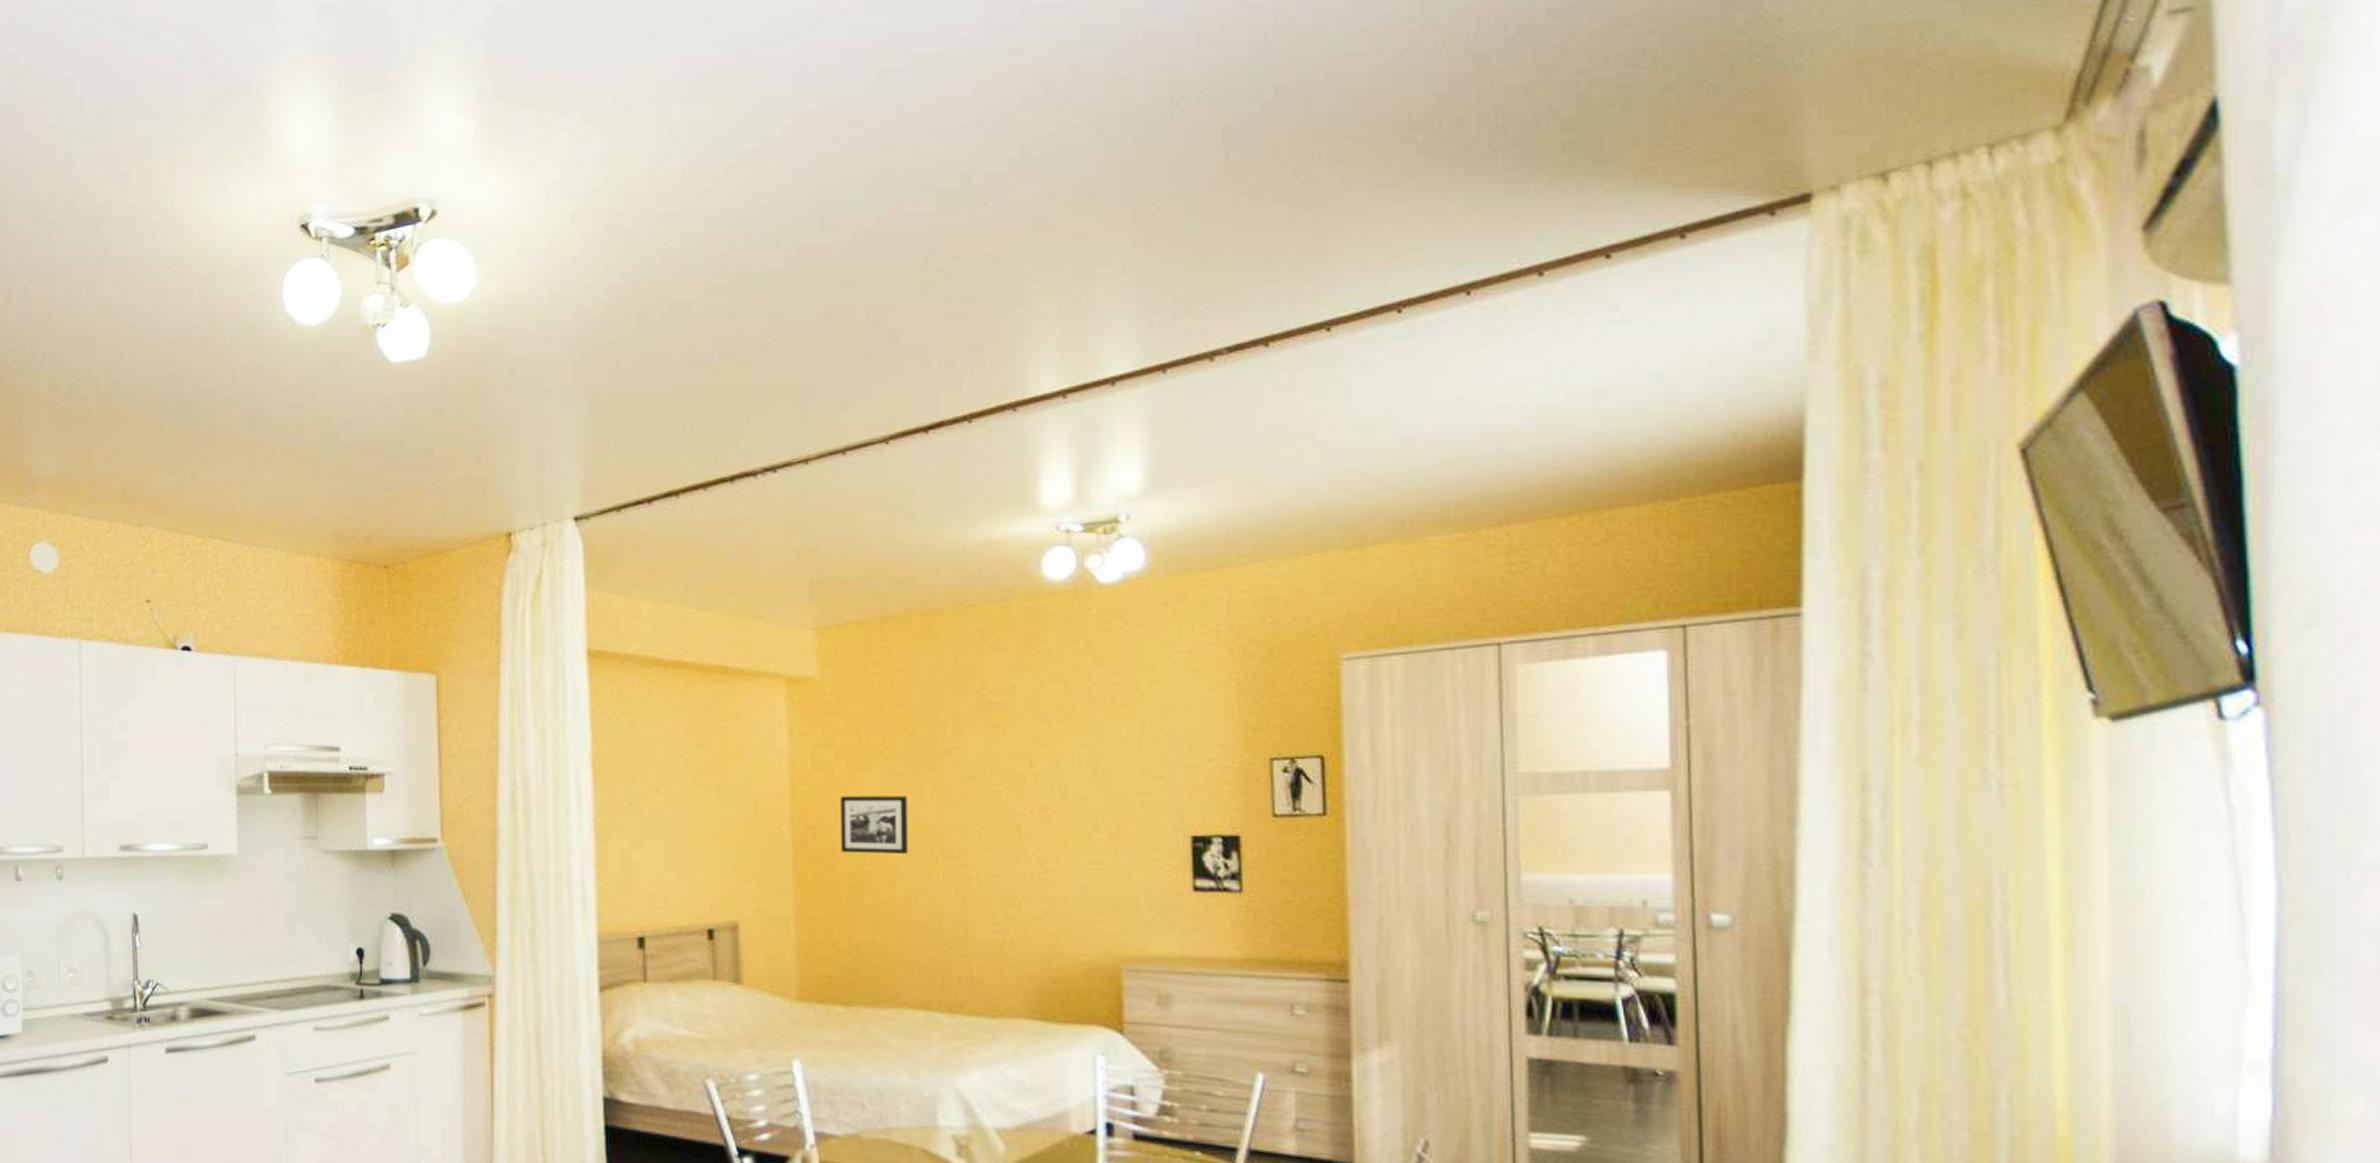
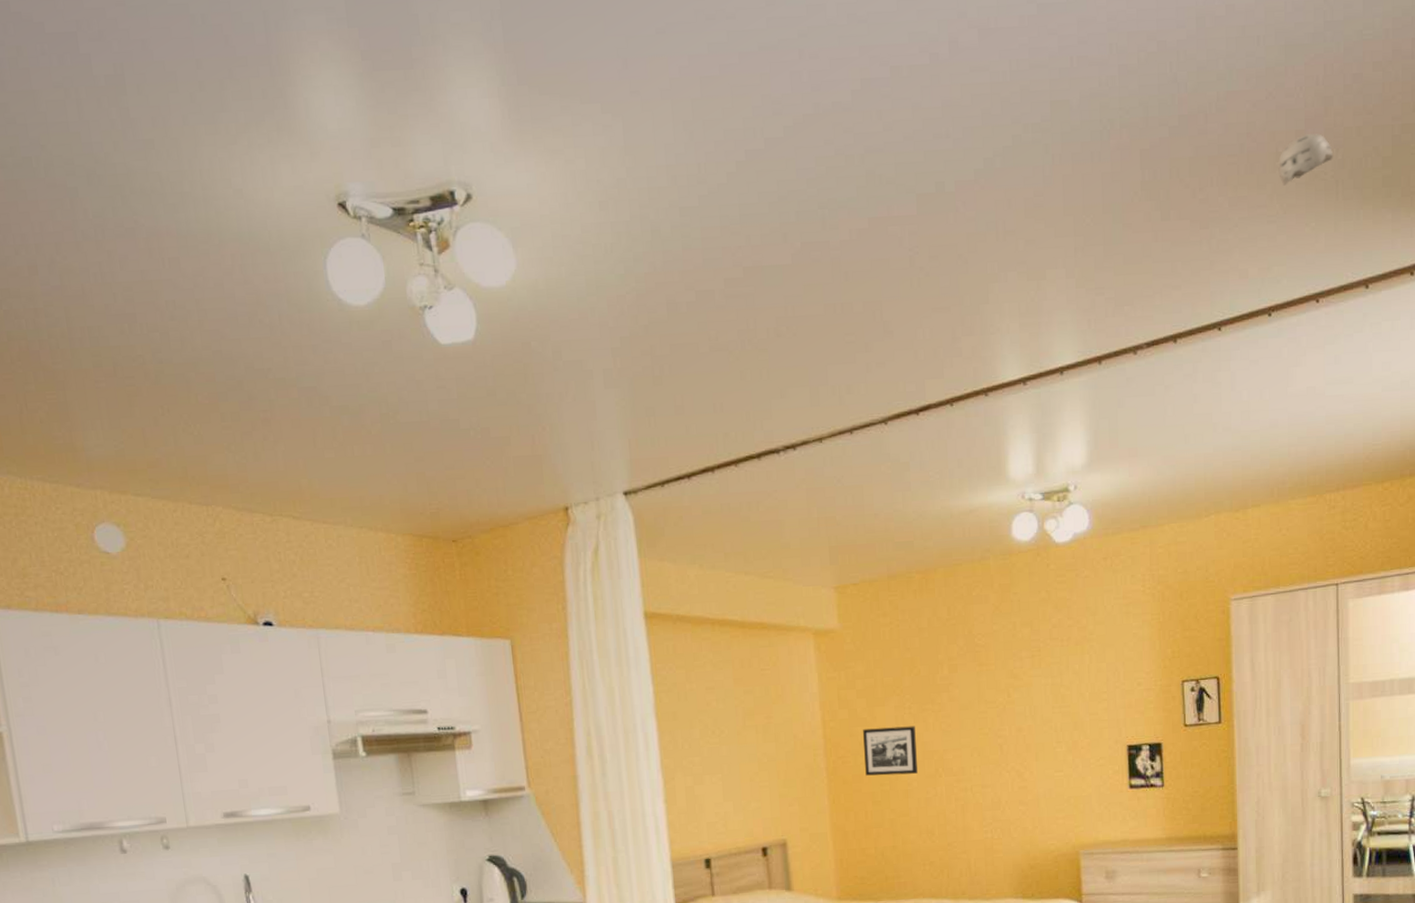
smoke detector: none [1412,96,1491,159] -> present [1278,134,1334,186]

